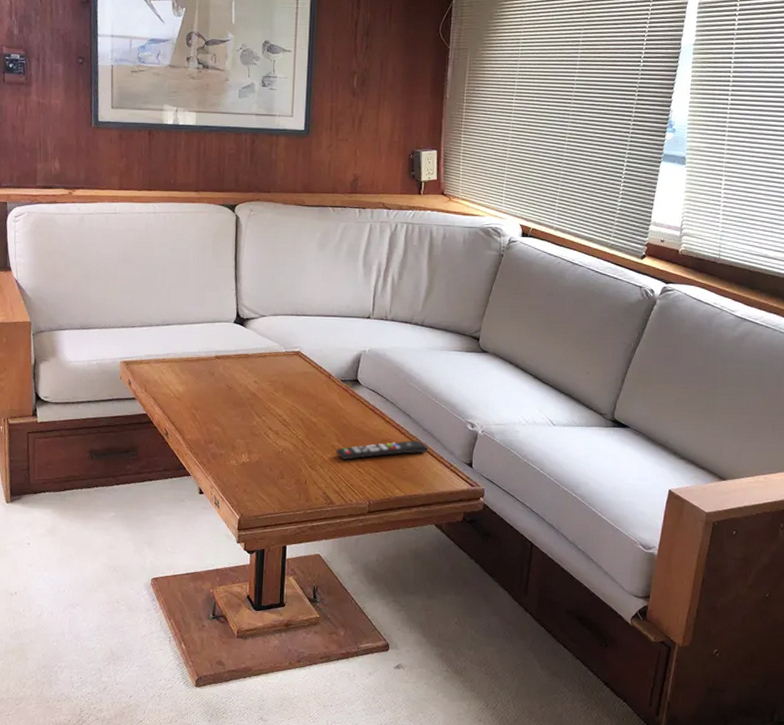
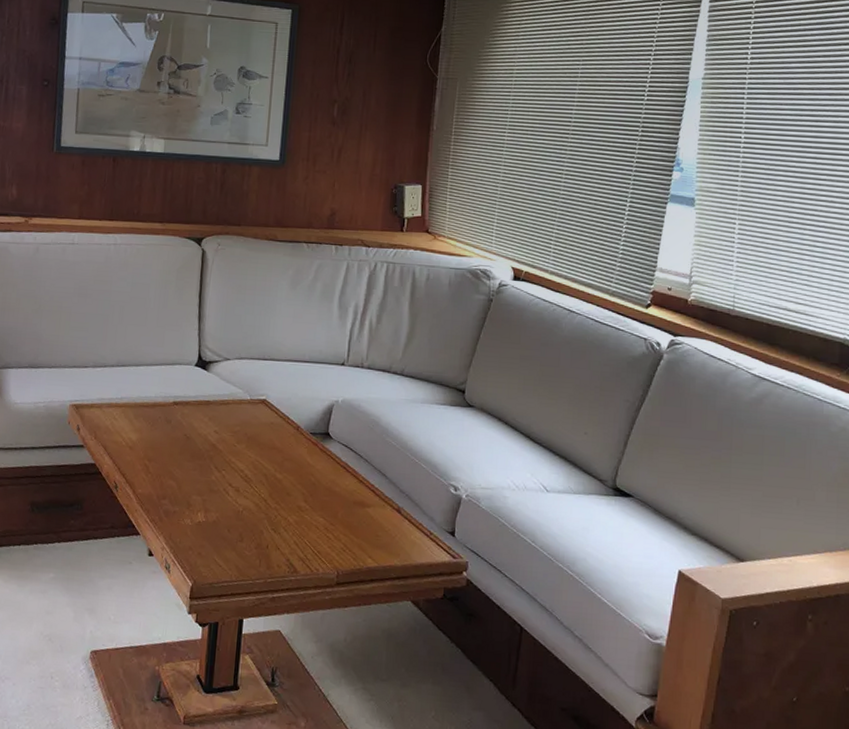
remote control: present [336,440,428,460] -> none [302,503,406,523]

